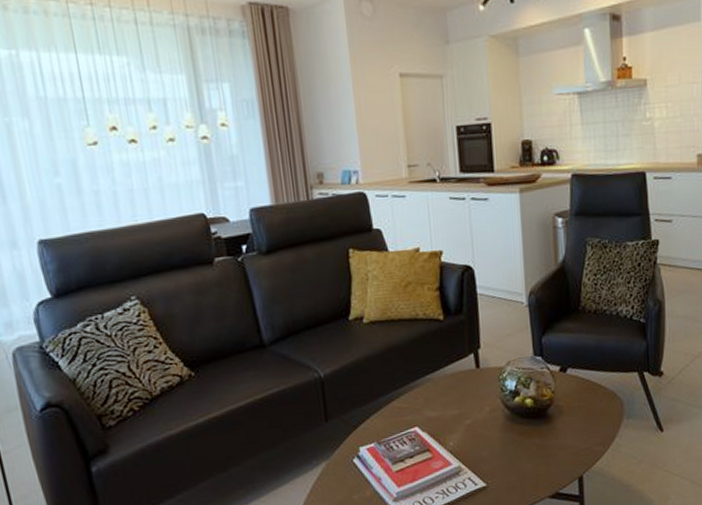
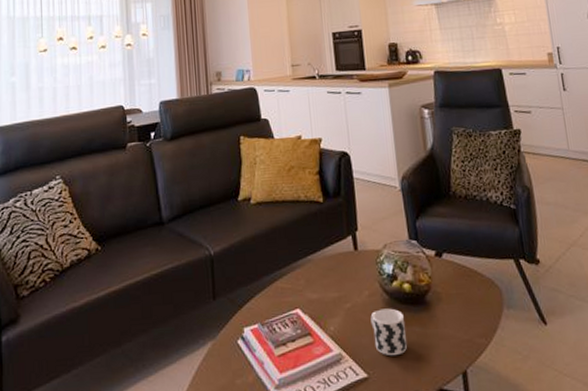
cup: none [491,423,526,467] -> present [370,308,407,356]

